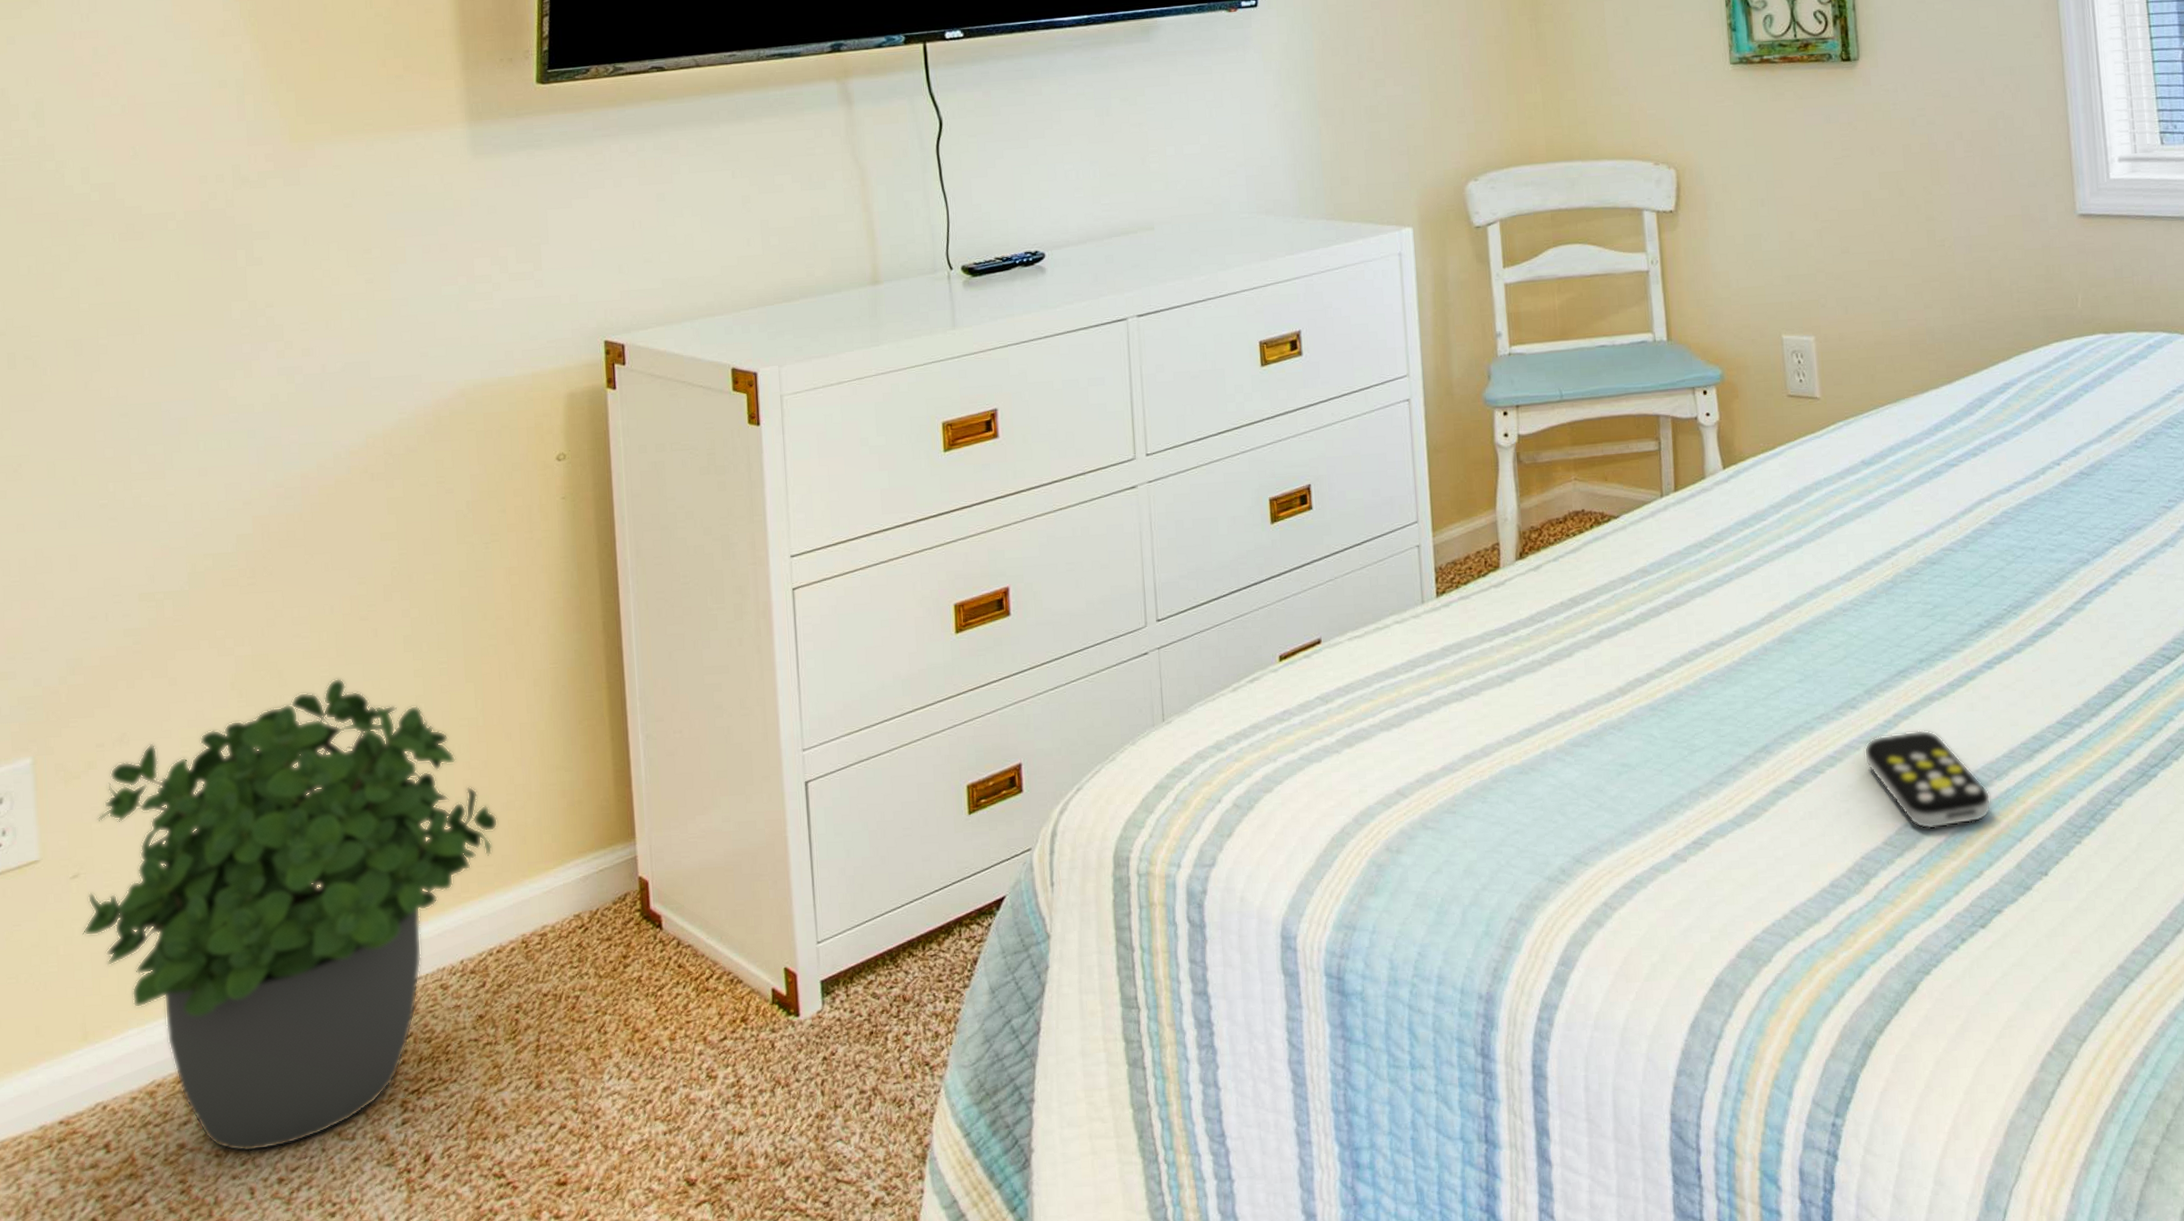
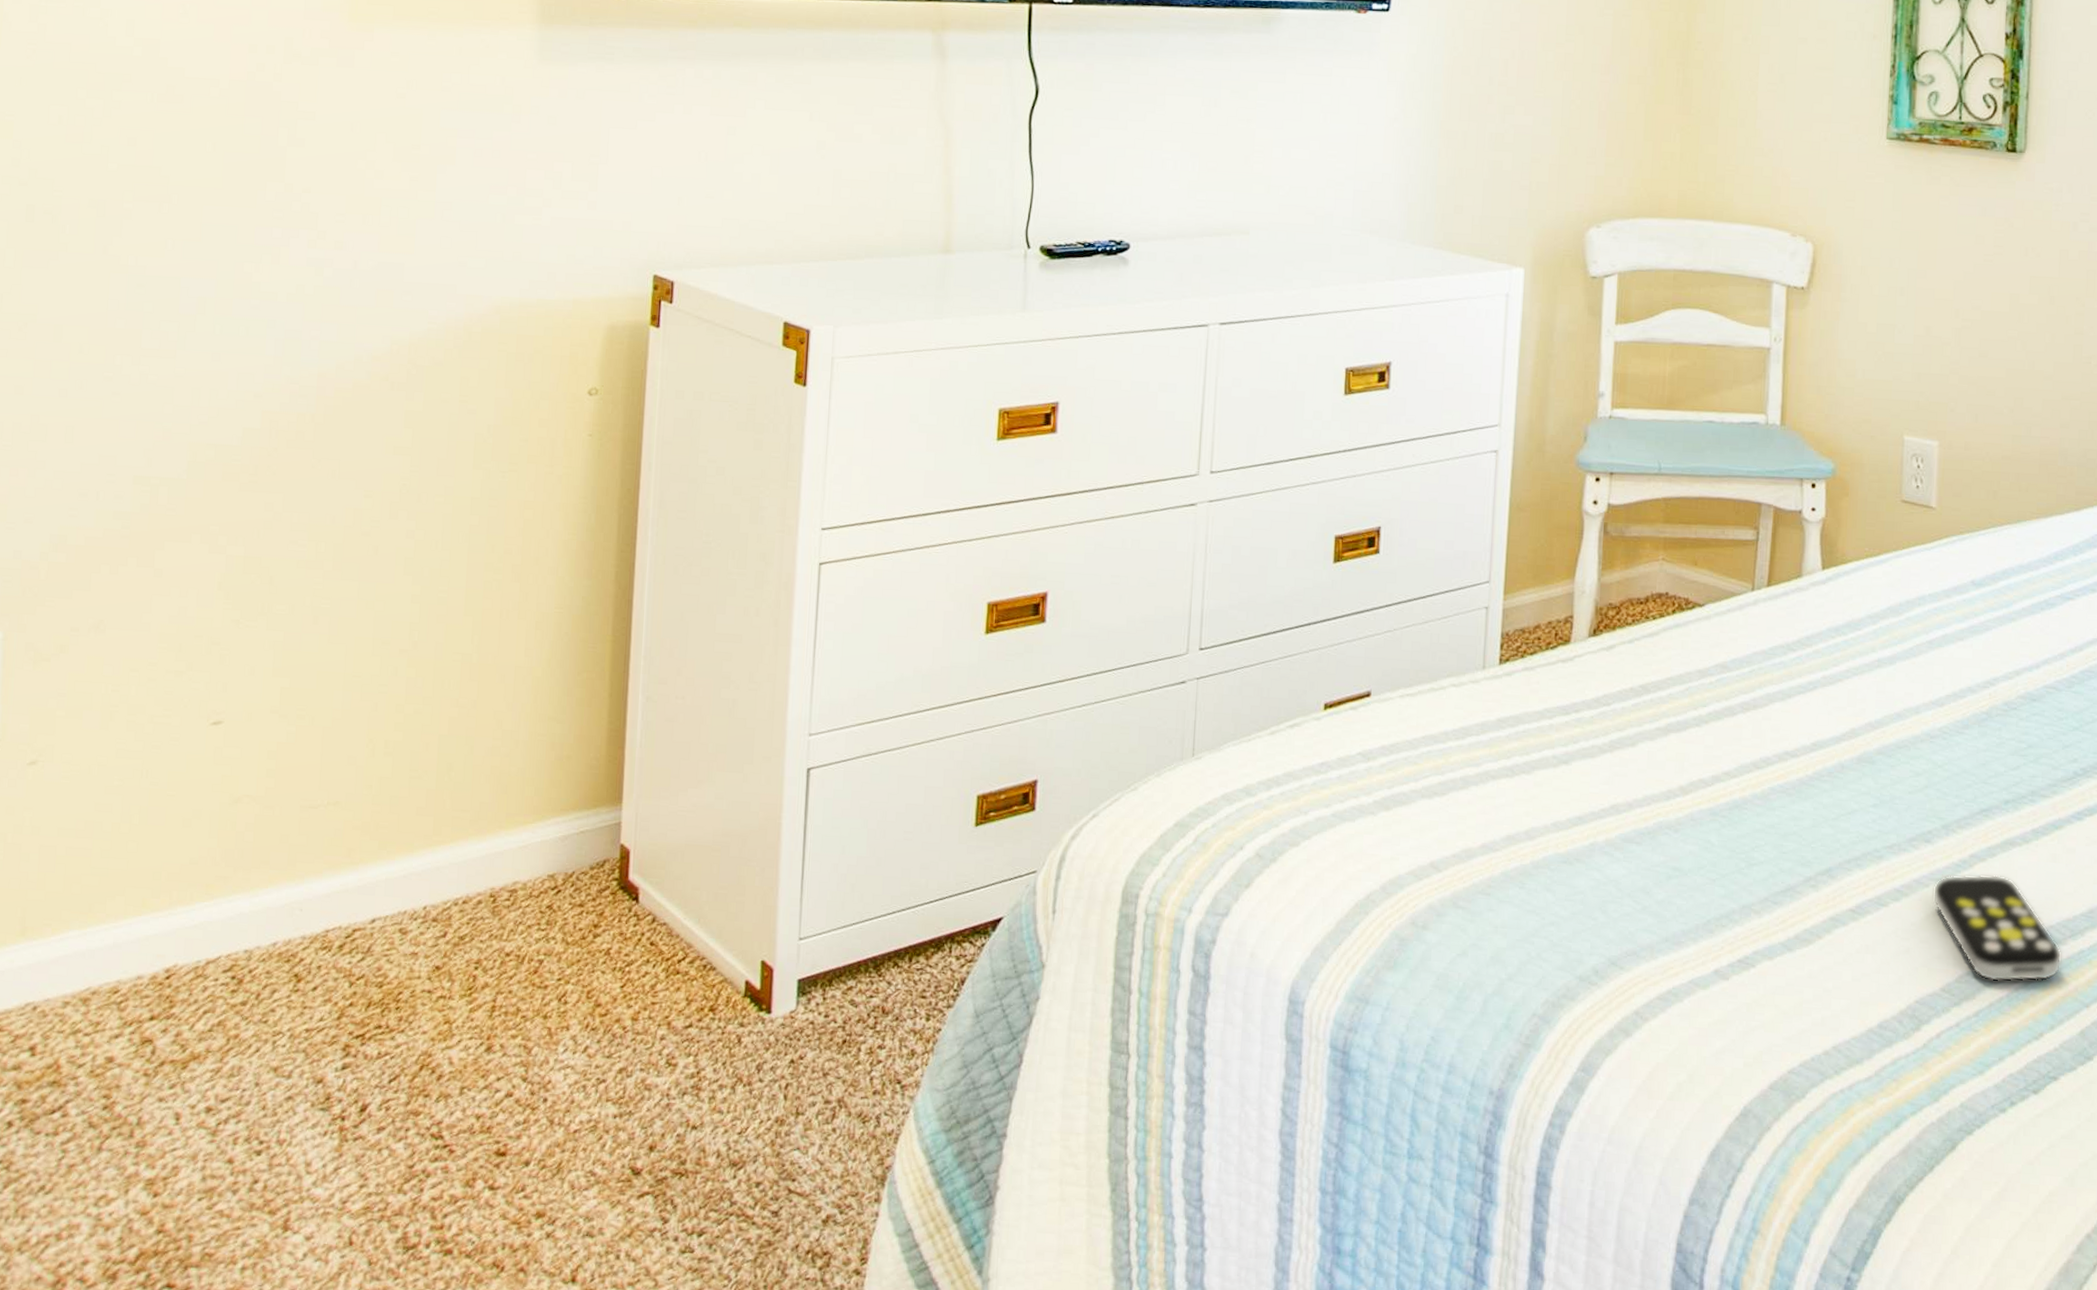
potted plant: present [82,678,498,1152] -> none [33,592,481,1076]

